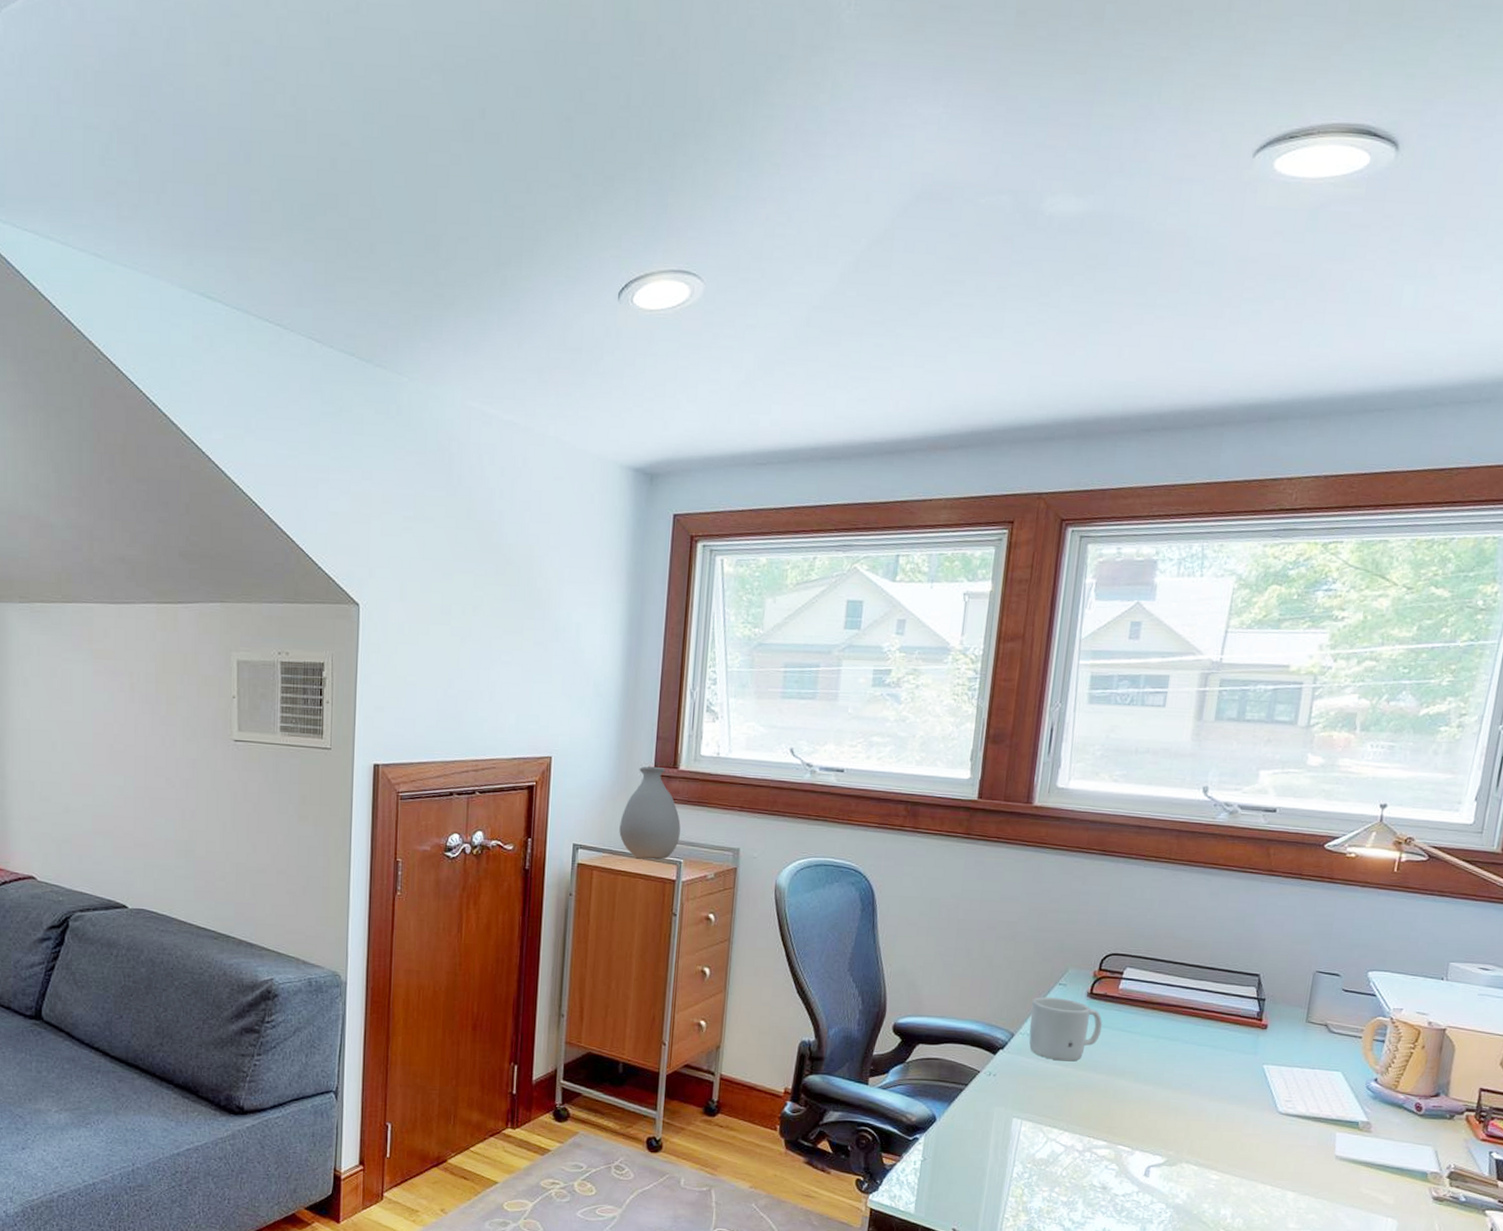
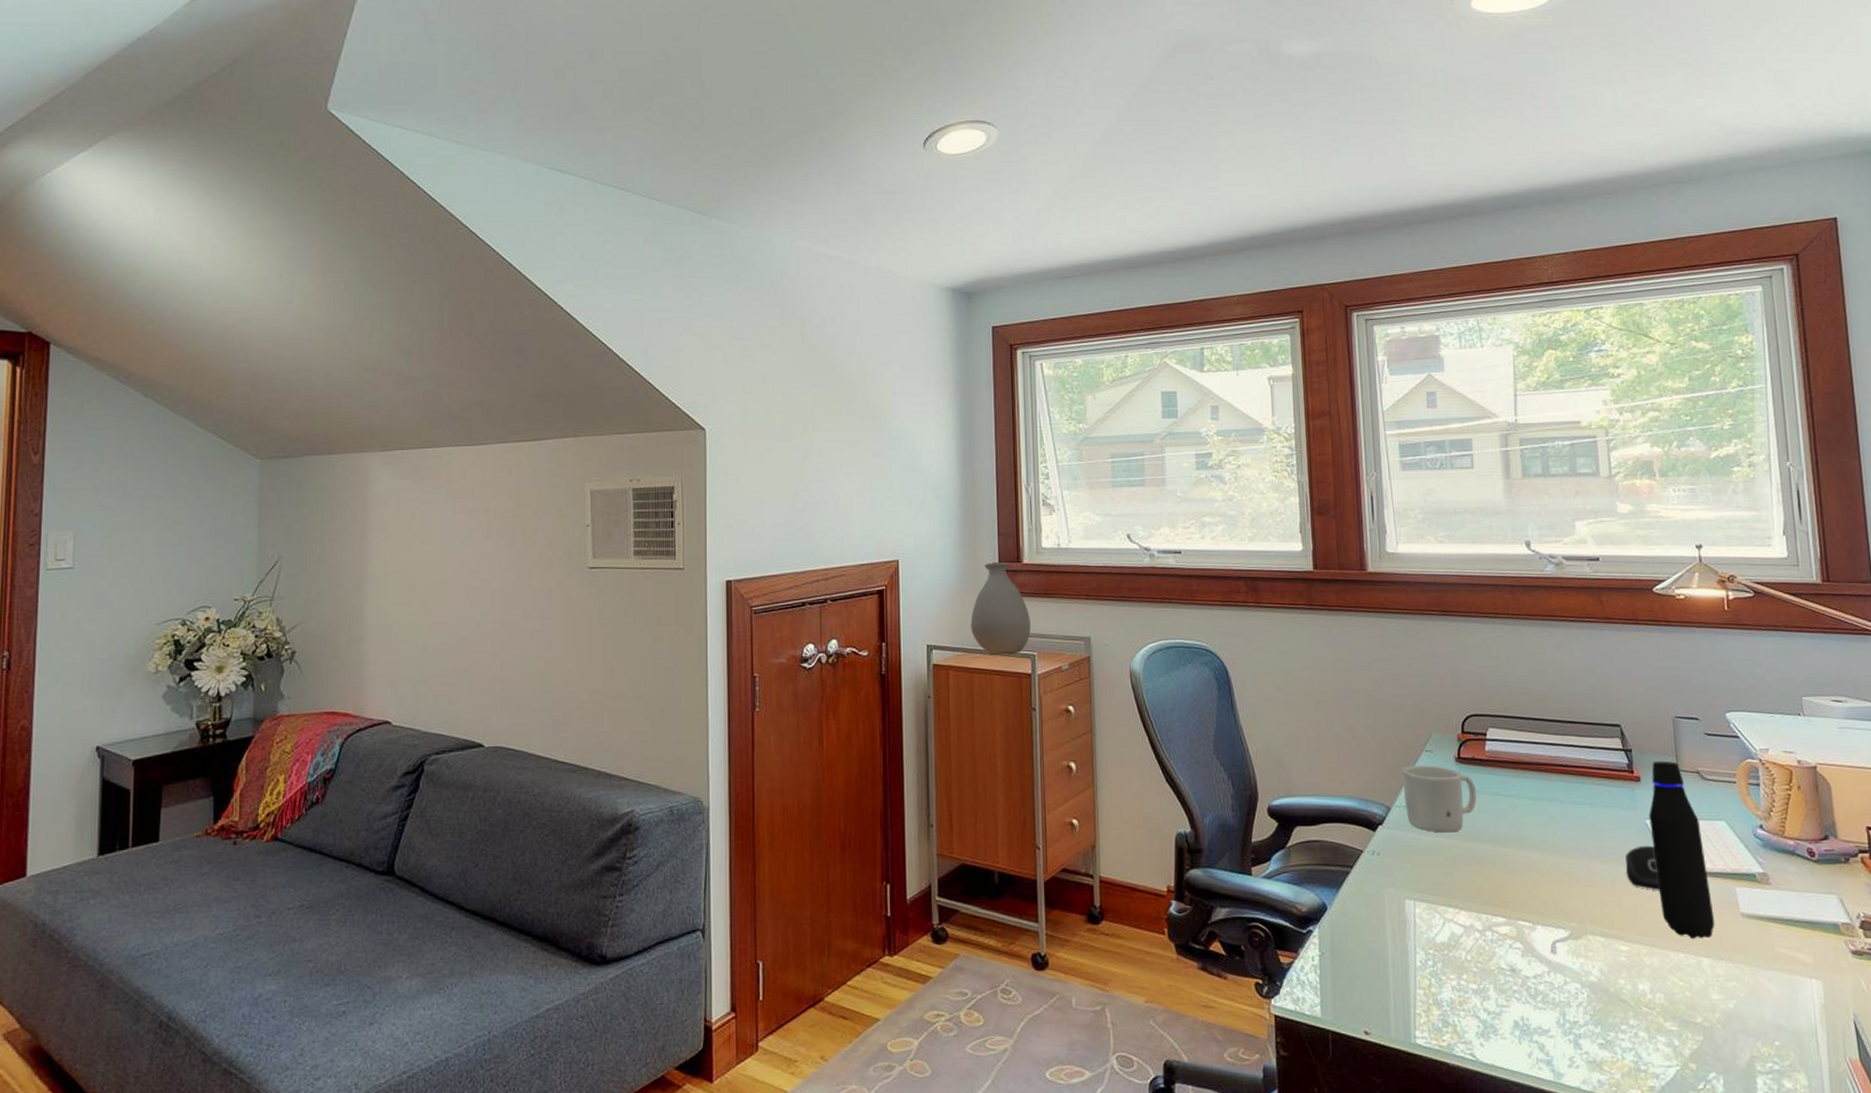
computer mouse: none [1233,1088,1266,1129] -> present [1625,845,1660,890]
water bottle: none [1258,1011,1316,1175] -> present [1649,760,1715,938]

